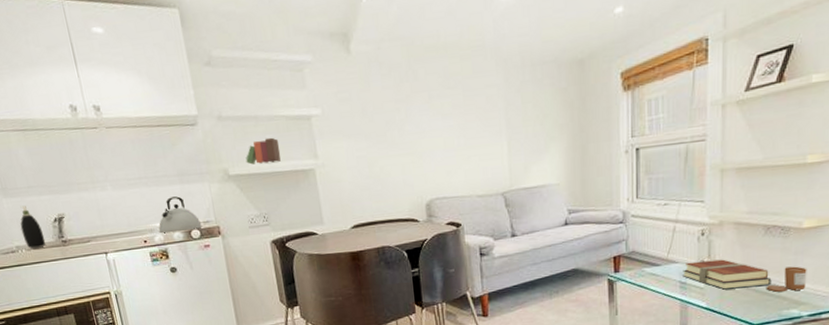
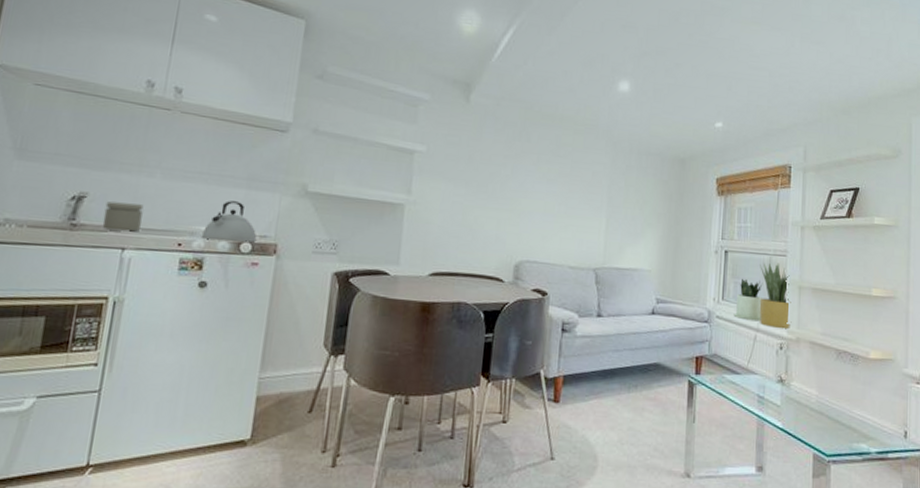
soap dispenser: present [20,205,46,249] -> none [20,173,51,227]
jar: none [79,215,112,240] -> present [102,201,144,232]
books: present [246,137,281,165] -> none [331,162,374,189]
planter: none [650,172,680,214] -> present [733,278,763,322]
planter: none [676,149,713,217] -> present [759,263,791,330]
books: present [683,259,772,290] -> none [761,375,843,414]
candle: present [766,266,807,293] -> none [837,396,874,424]

